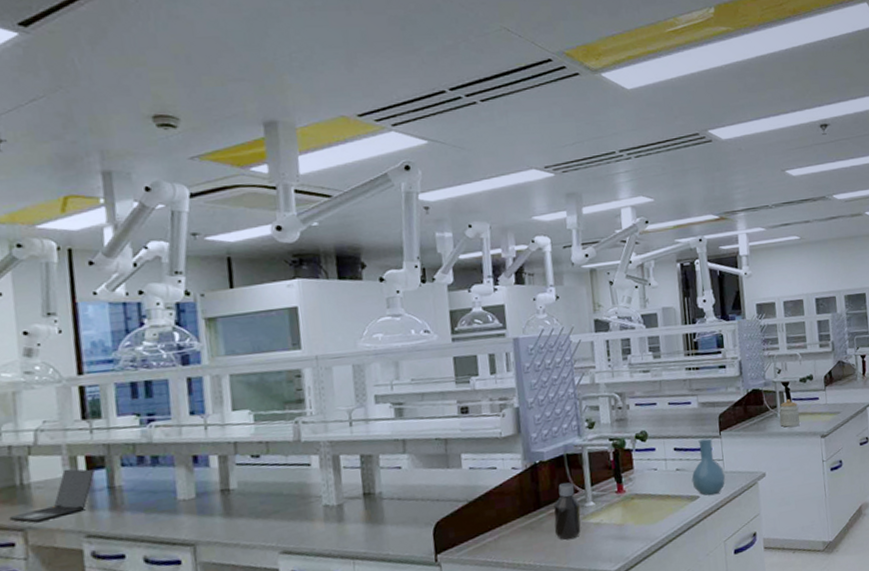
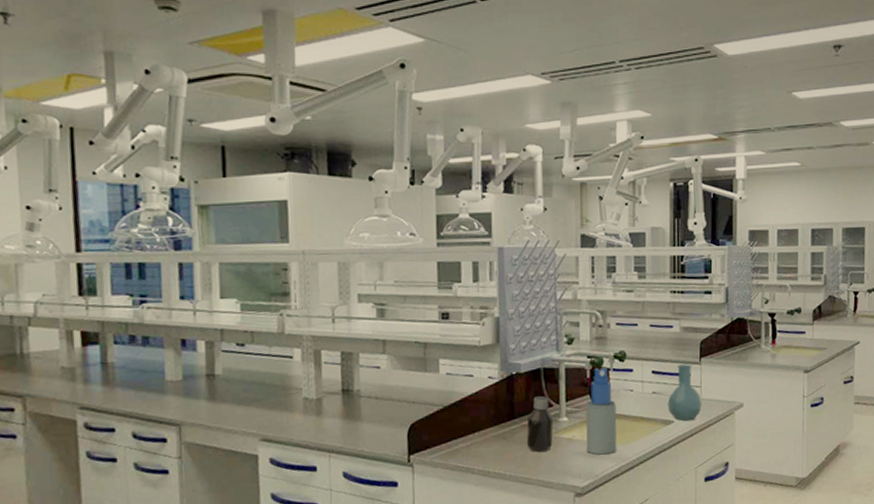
laptop: present [8,468,95,523] -> none [9,342,89,391]
spray bottle: none [611,449,646,537] -> present [585,368,617,455]
jar: present [779,399,800,428] -> none [762,331,784,360]

